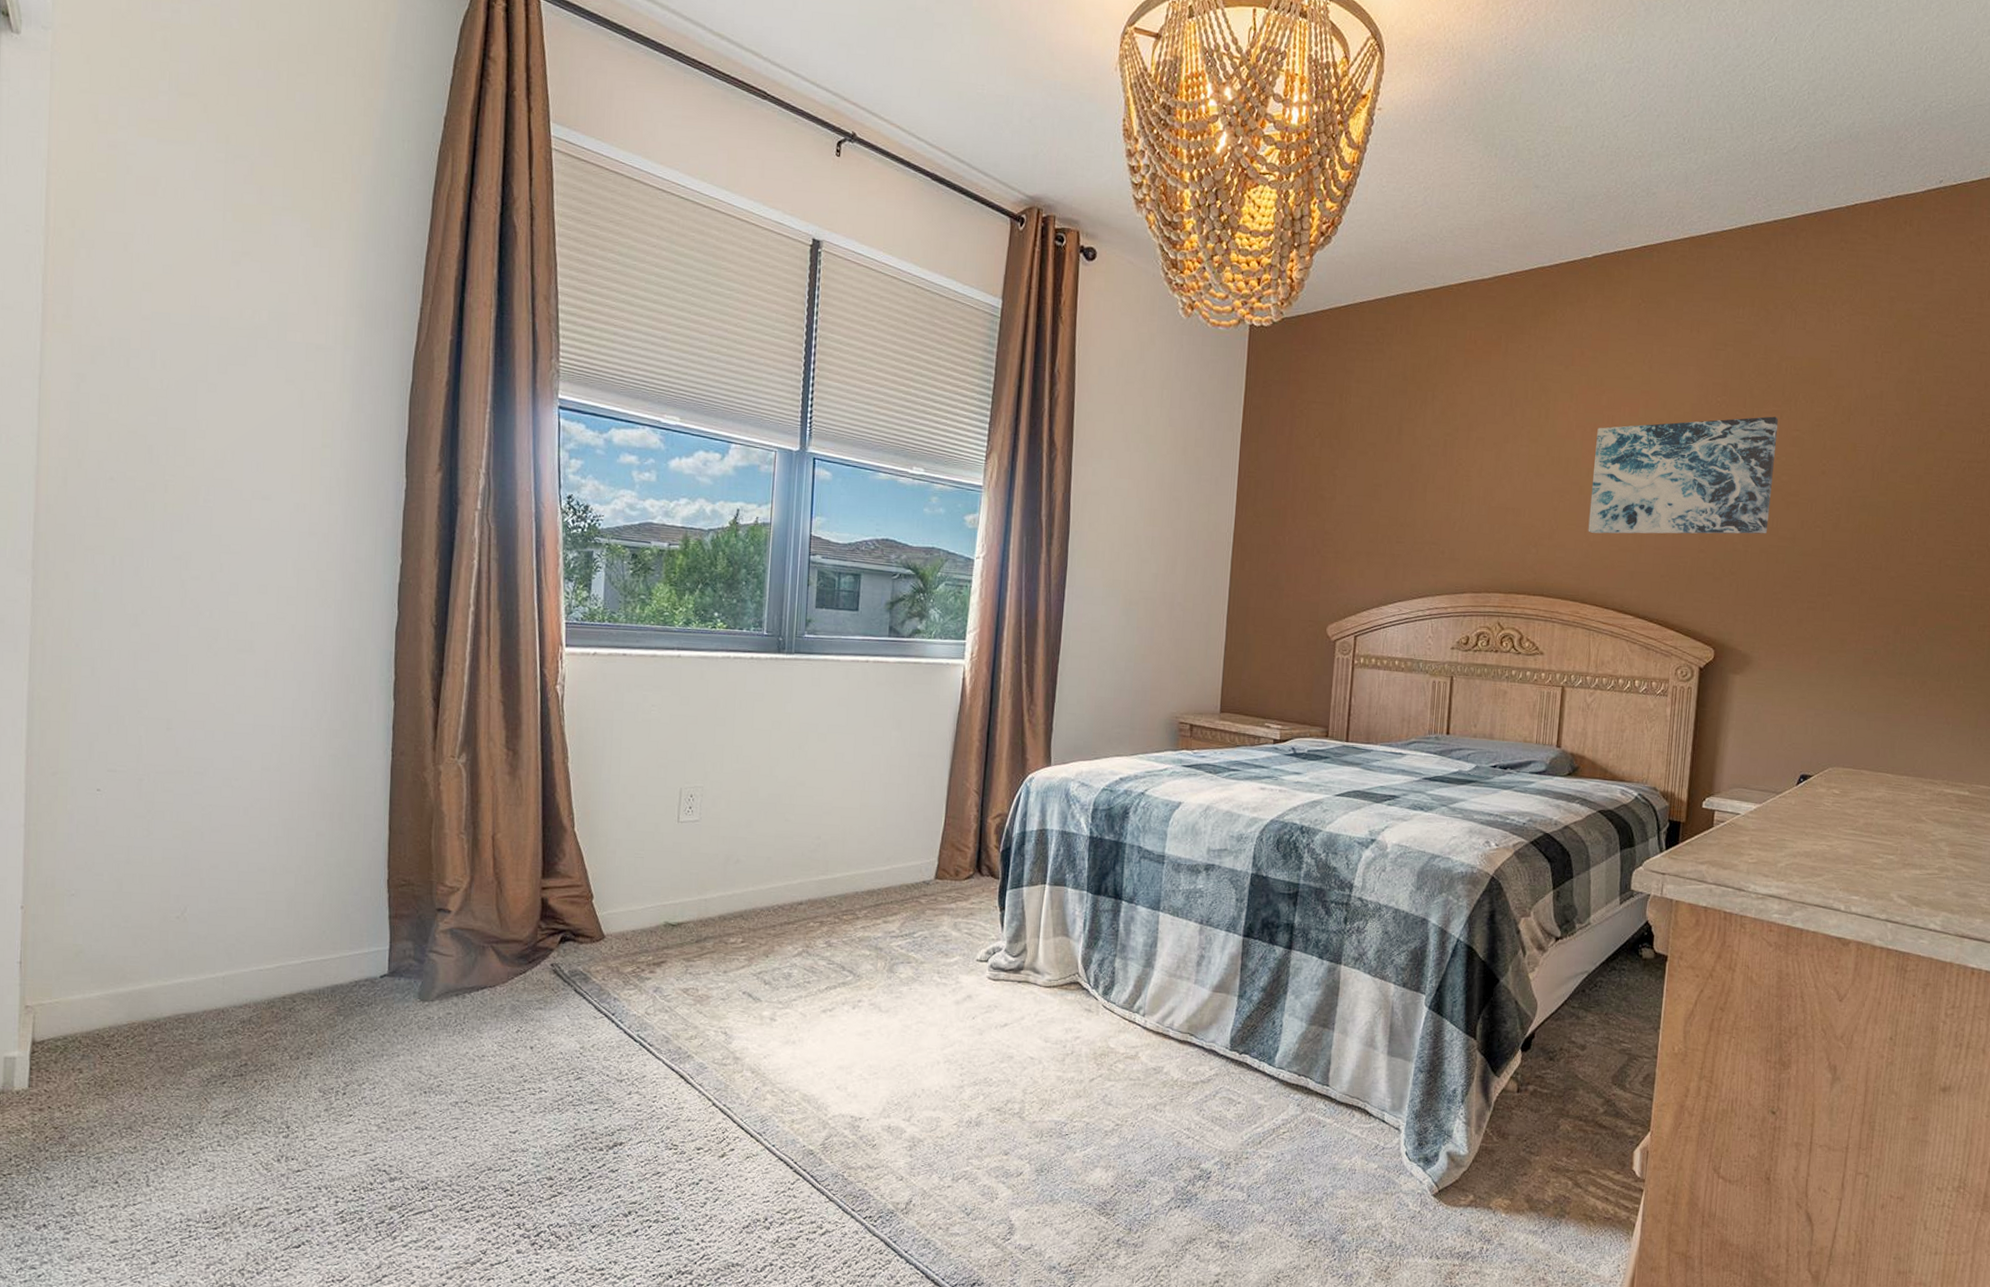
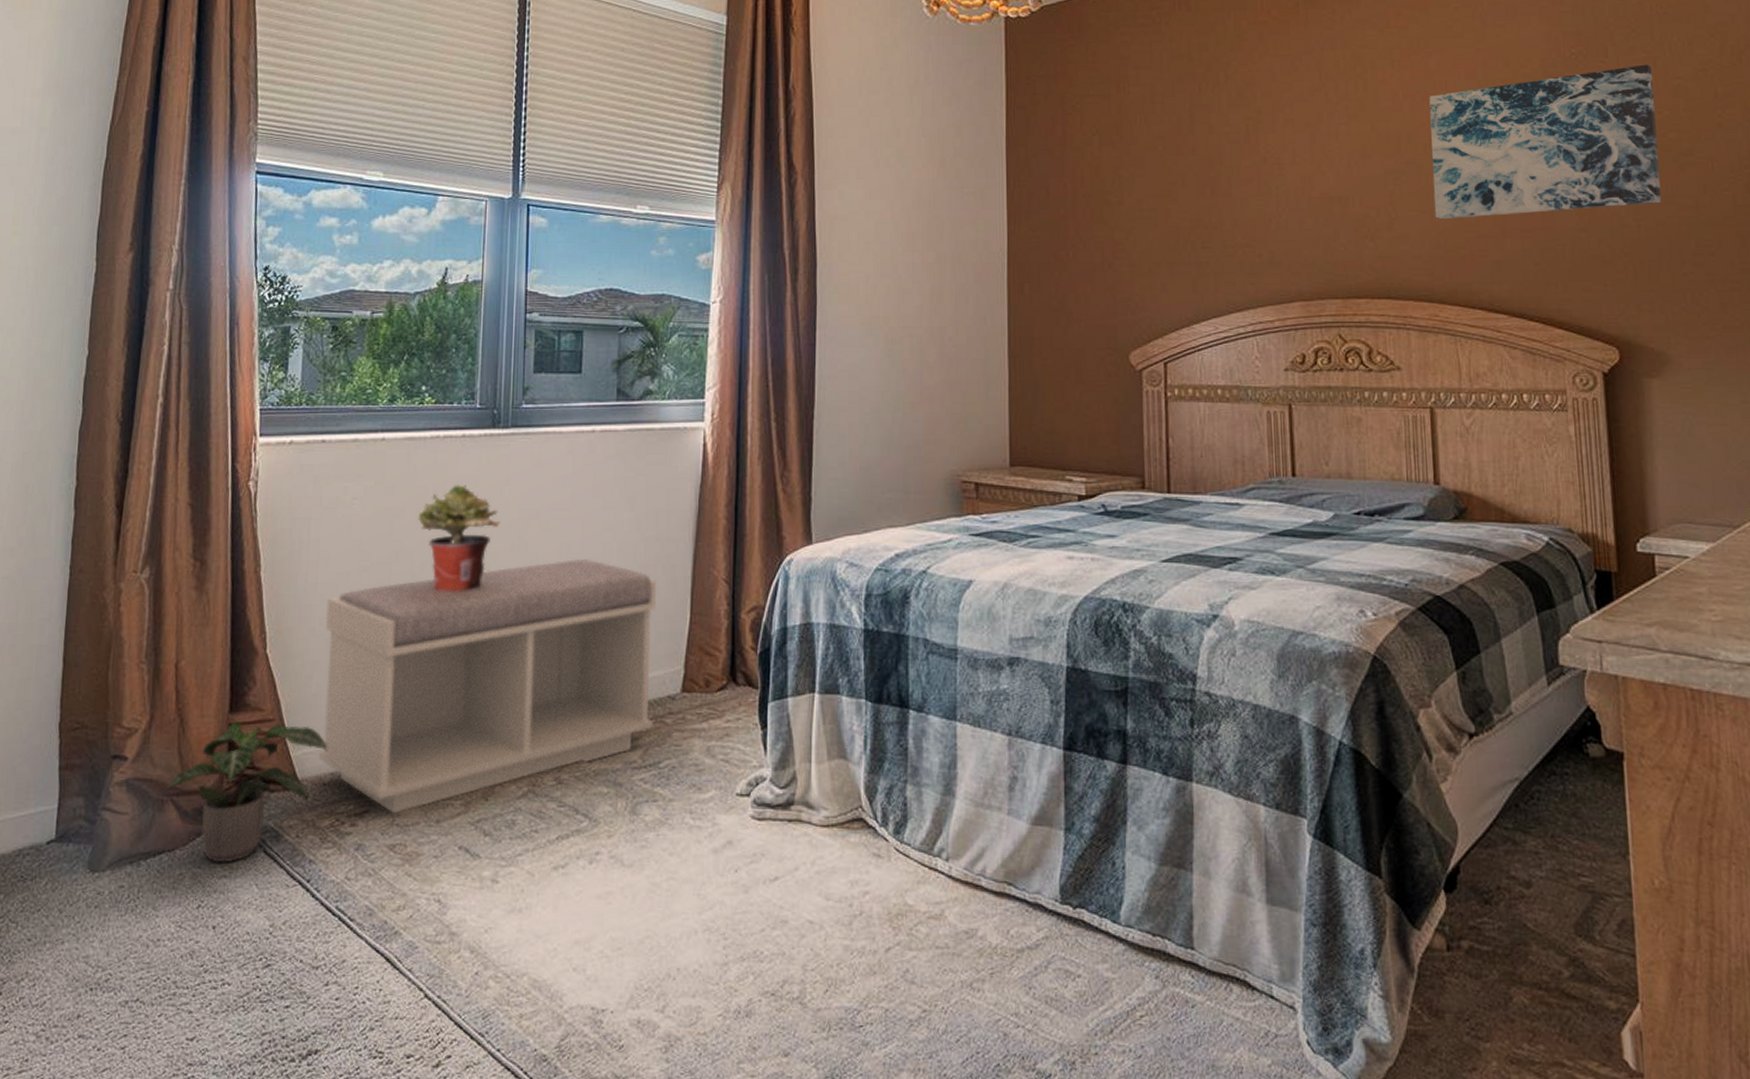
potted plant: none [485,885,630,998] -> present [164,721,328,863]
bench: none [621,767,918,965] -> present [318,558,657,814]
potted plant: none [710,699,783,789] -> present [418,485,500,591]

